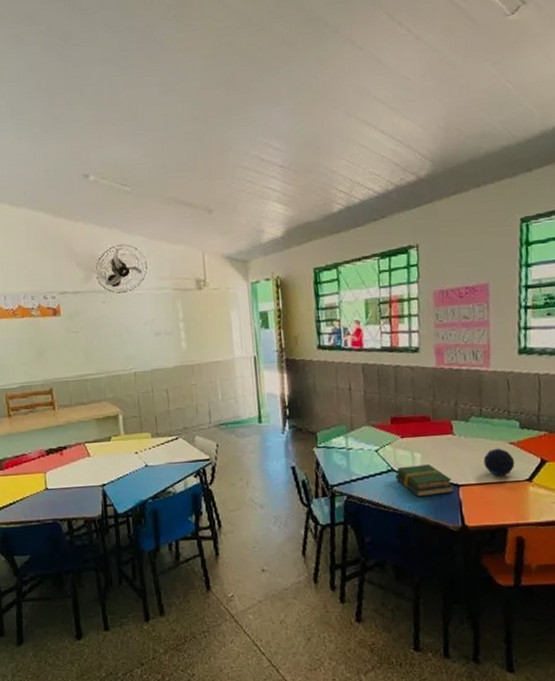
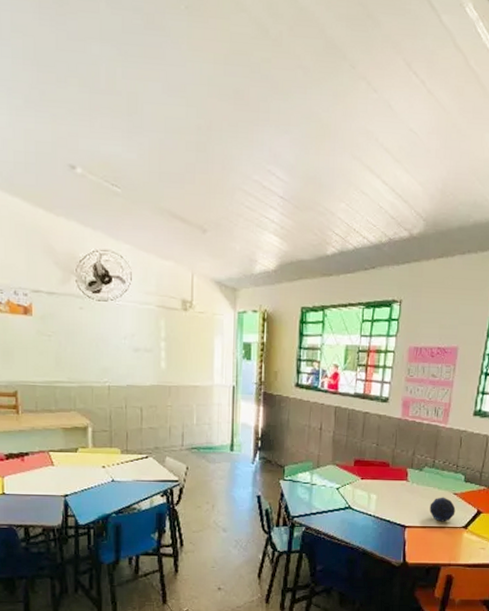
book: present [395,464,454,498] -> none [351,505,401,534]

